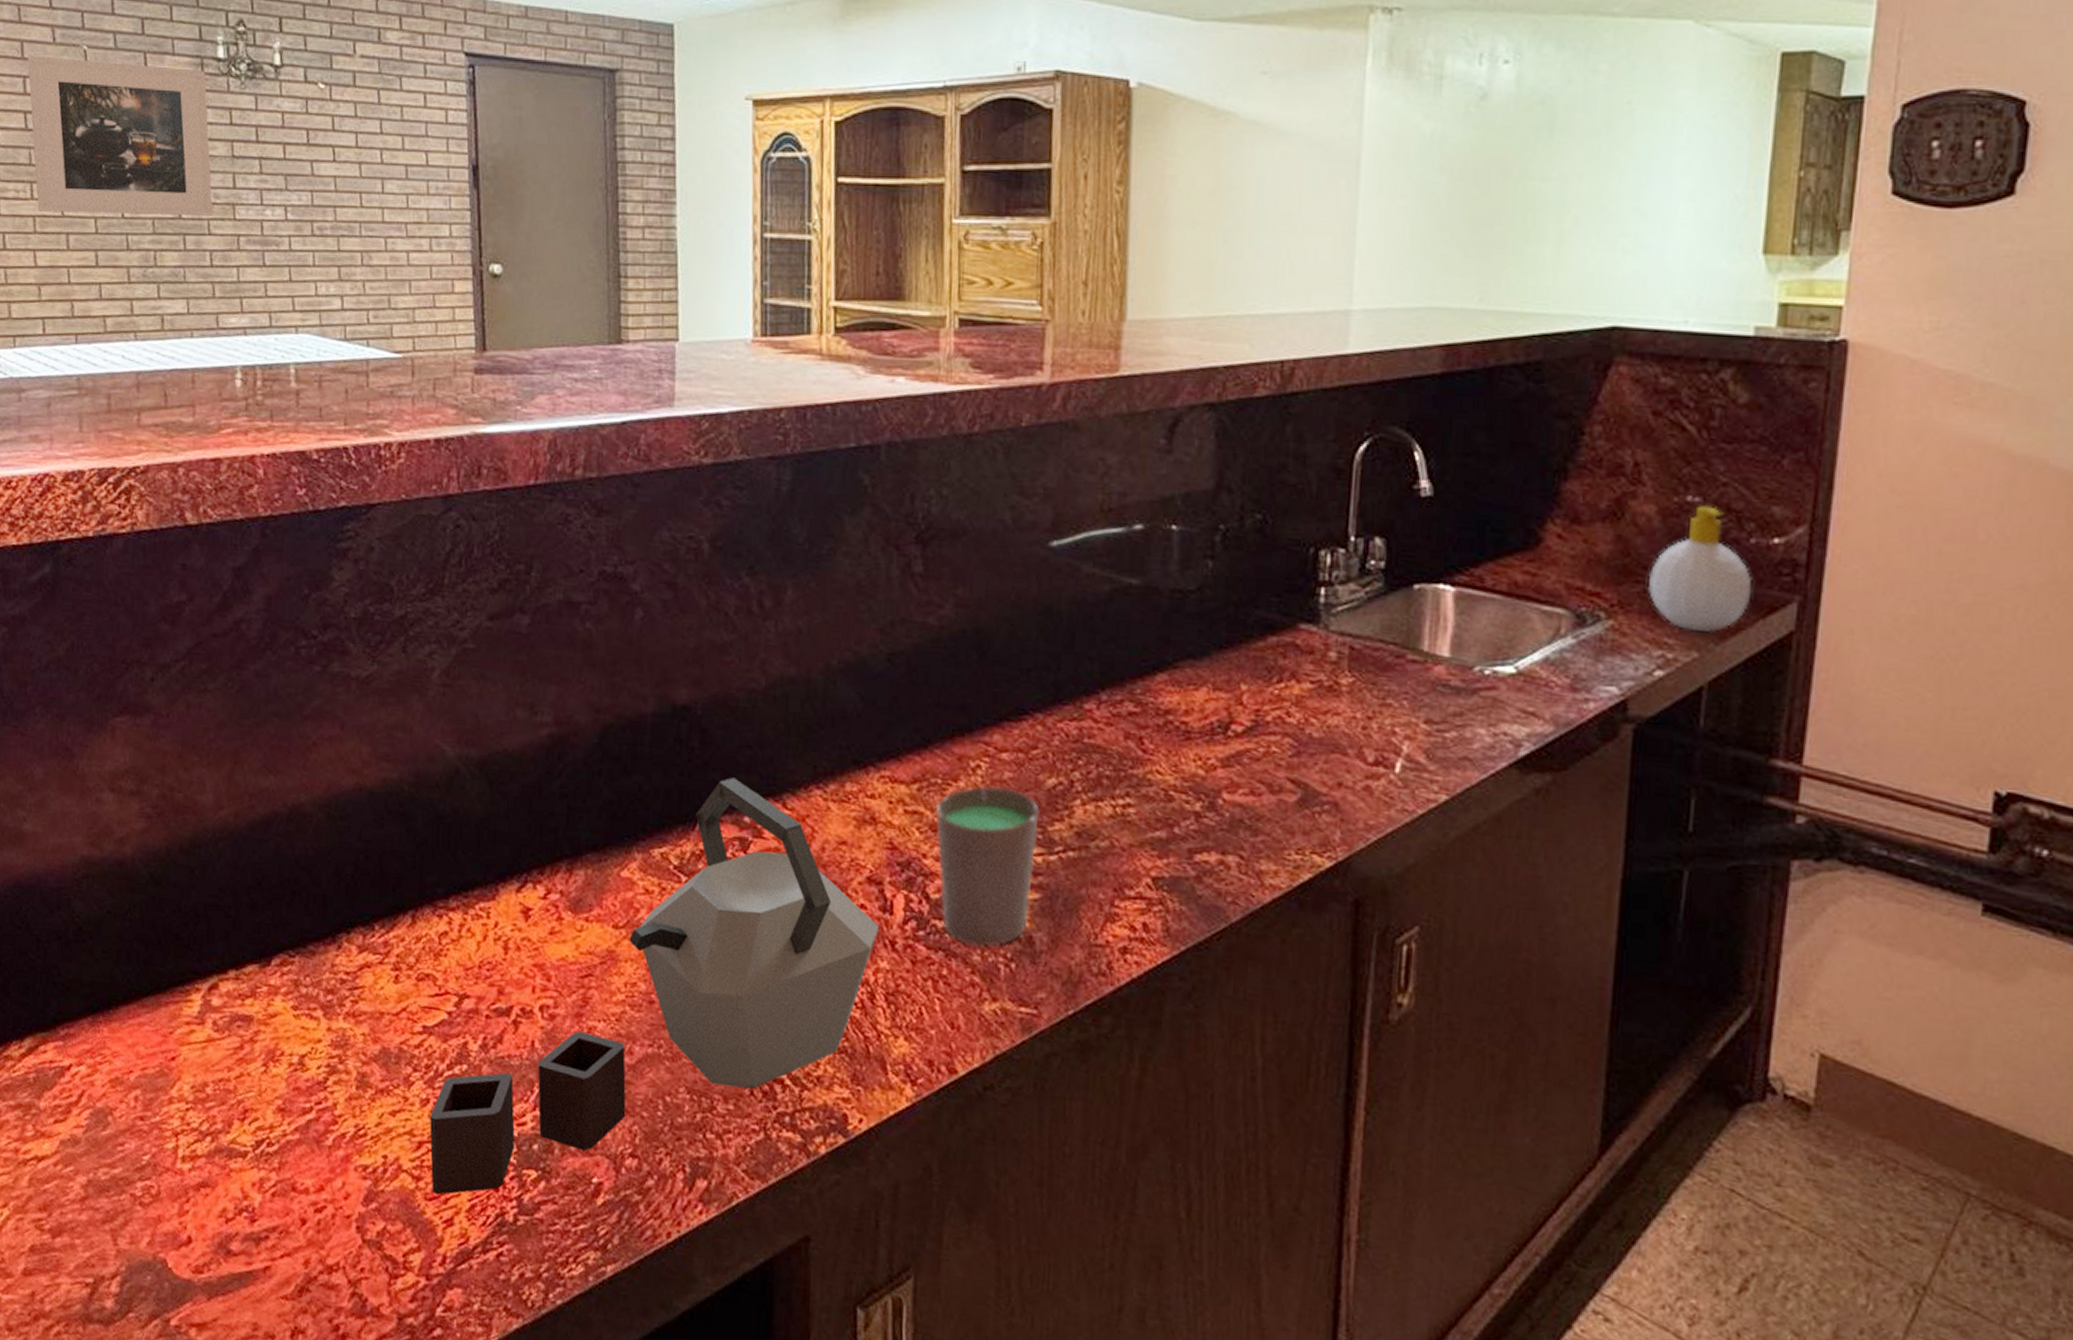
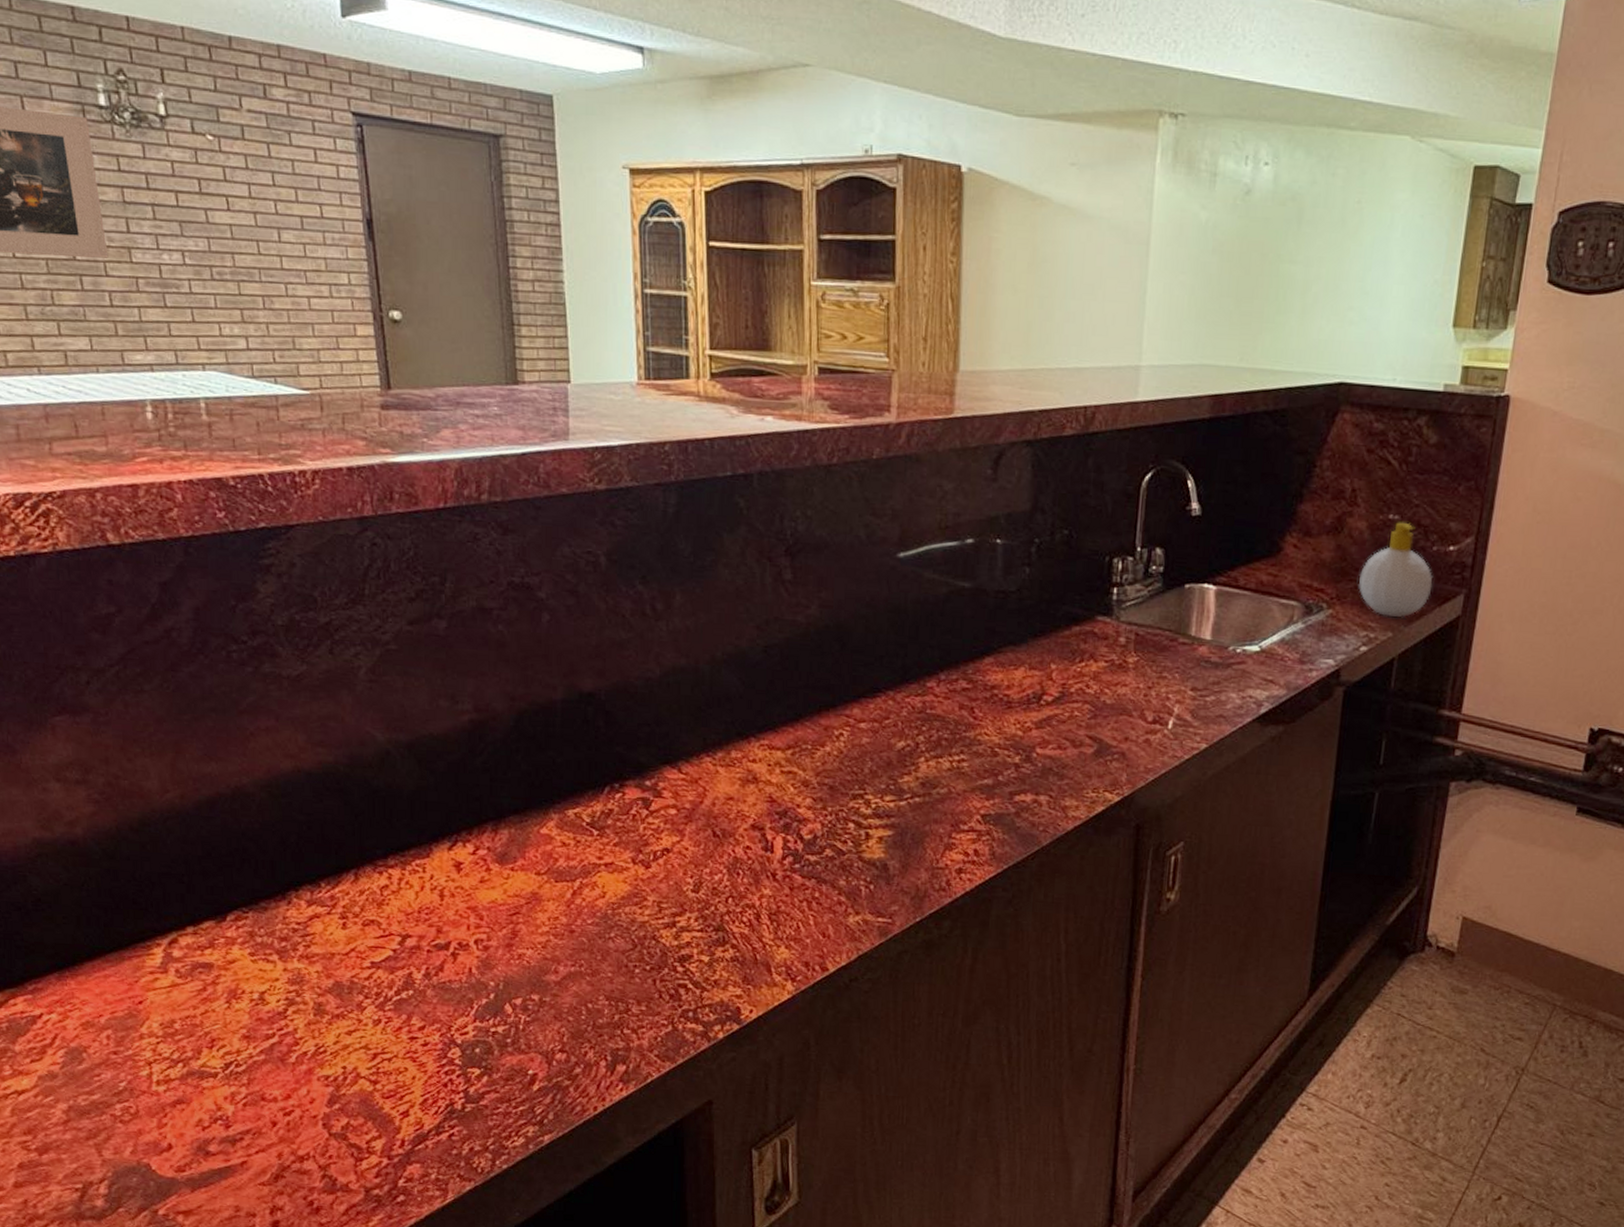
kettle: present [429,777,880,1195] -> none [383,750,763,1094]
cup: present [935,785,1040,947] -> none [806,749,892,874]

